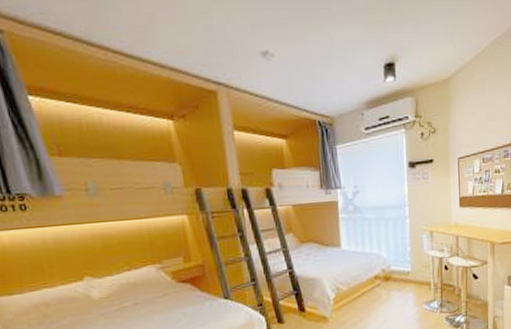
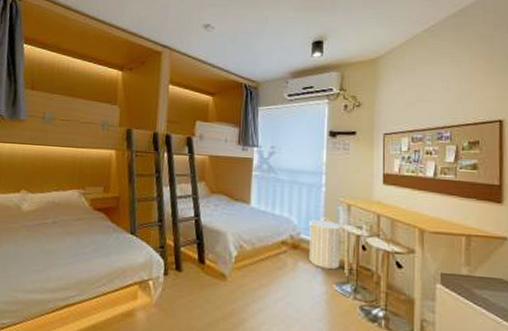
laundry hamper: none [397,246,429,293] -> present [309,216,344,270]

